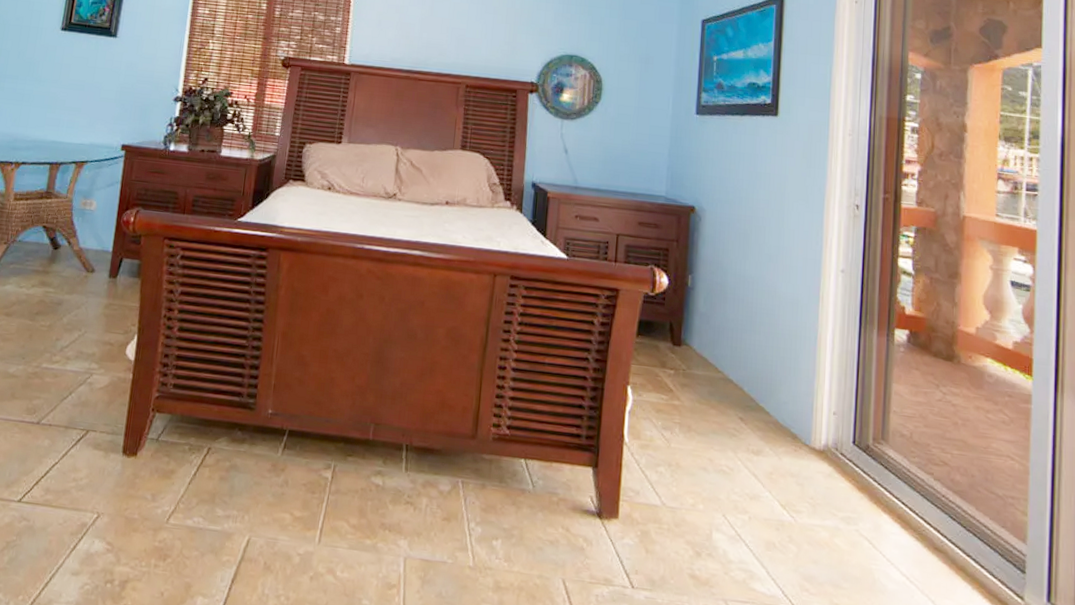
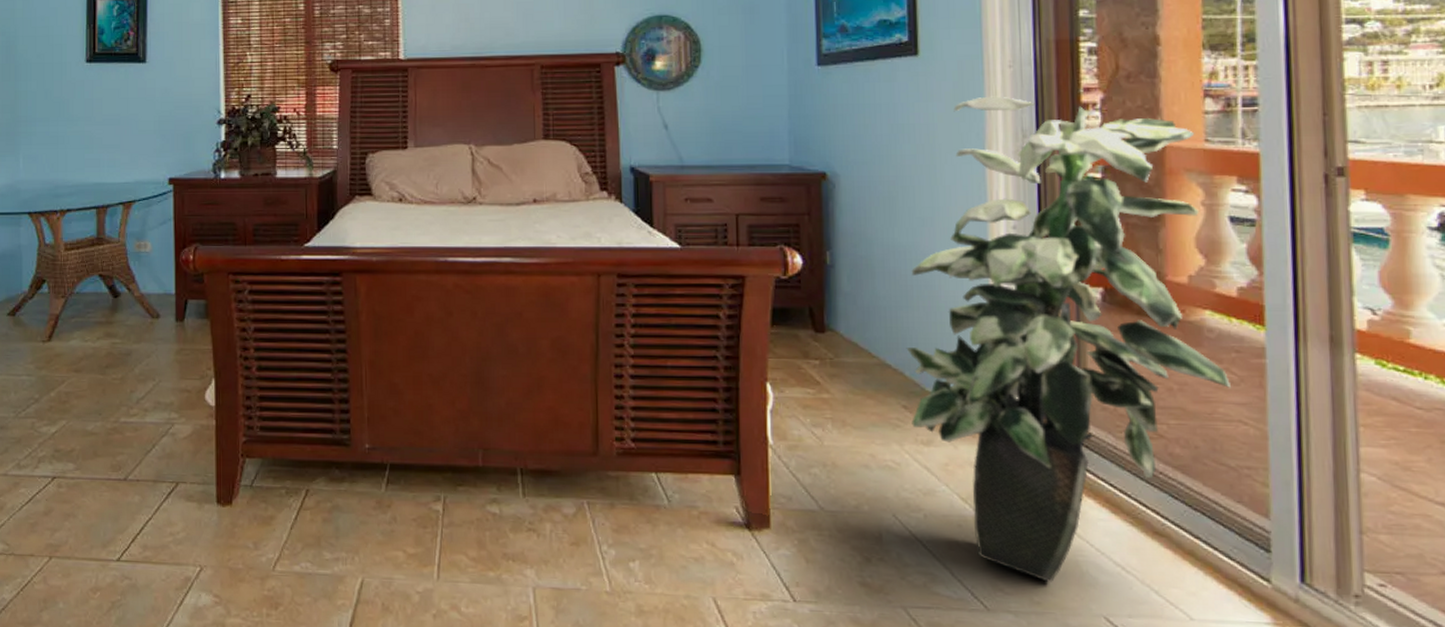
indoor plant: none [745,157,1004,586] -> present [906,97,1232,582]

